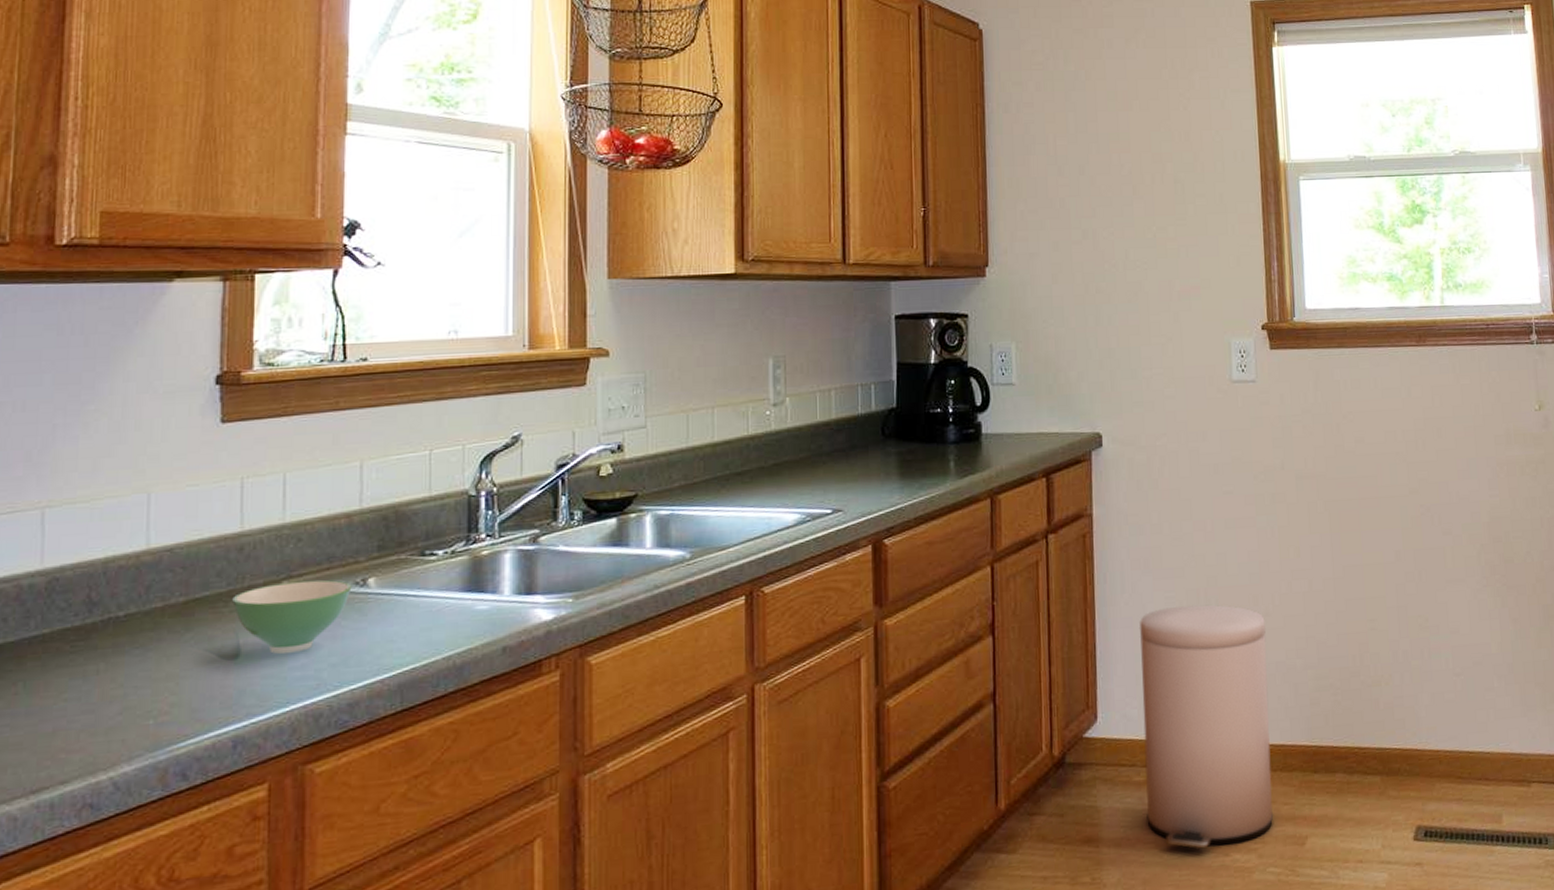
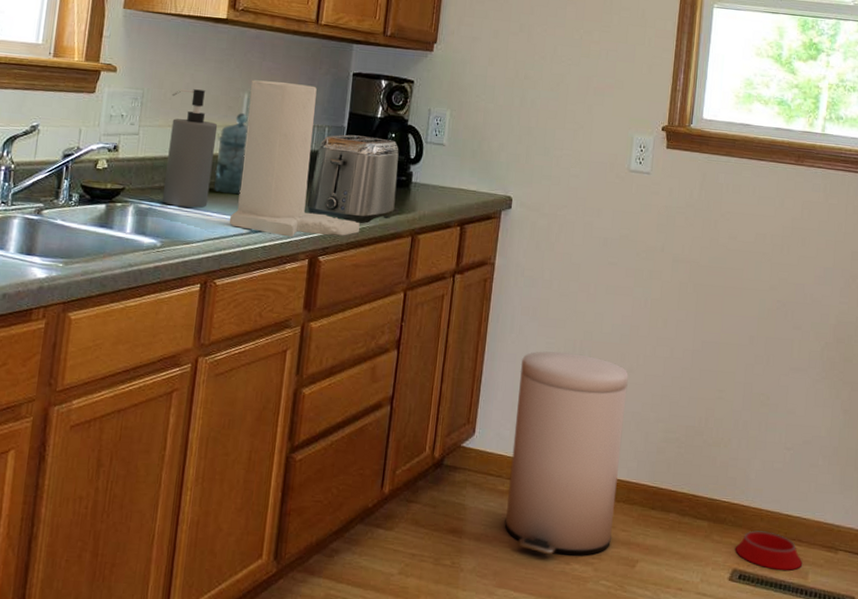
soap dispenser: none [680,362,742,507] -> present [162,89,218,208]
canister: none [743,383,779,482] -> present [213,113,248,195]
paper towel: none [770,338,929,522] -> present [229,80,360,237]
toaster: none [861,387,966,493] -> present [306,134,399,224]
pet bowl: none [1415,774,1494,819] -> present [735,530,803,571]

